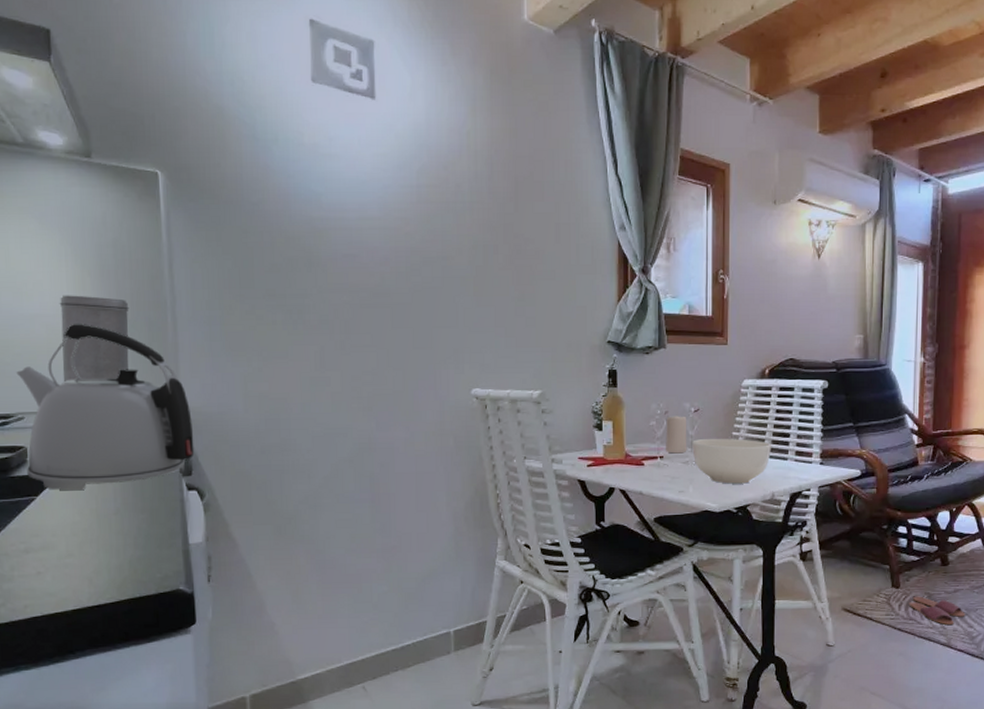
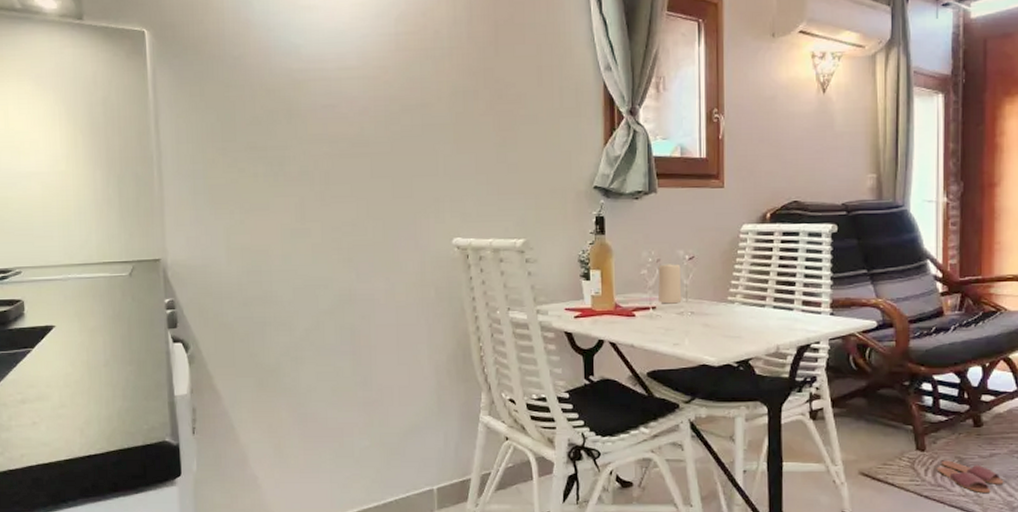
kettle: present [16,322,195,491] -> none [14,179,180,343]
canister: present [59,295,129,383] -> none [53,152,118,238]
bowl: present [692,438,771,484] -> none [687,287,775,336]

